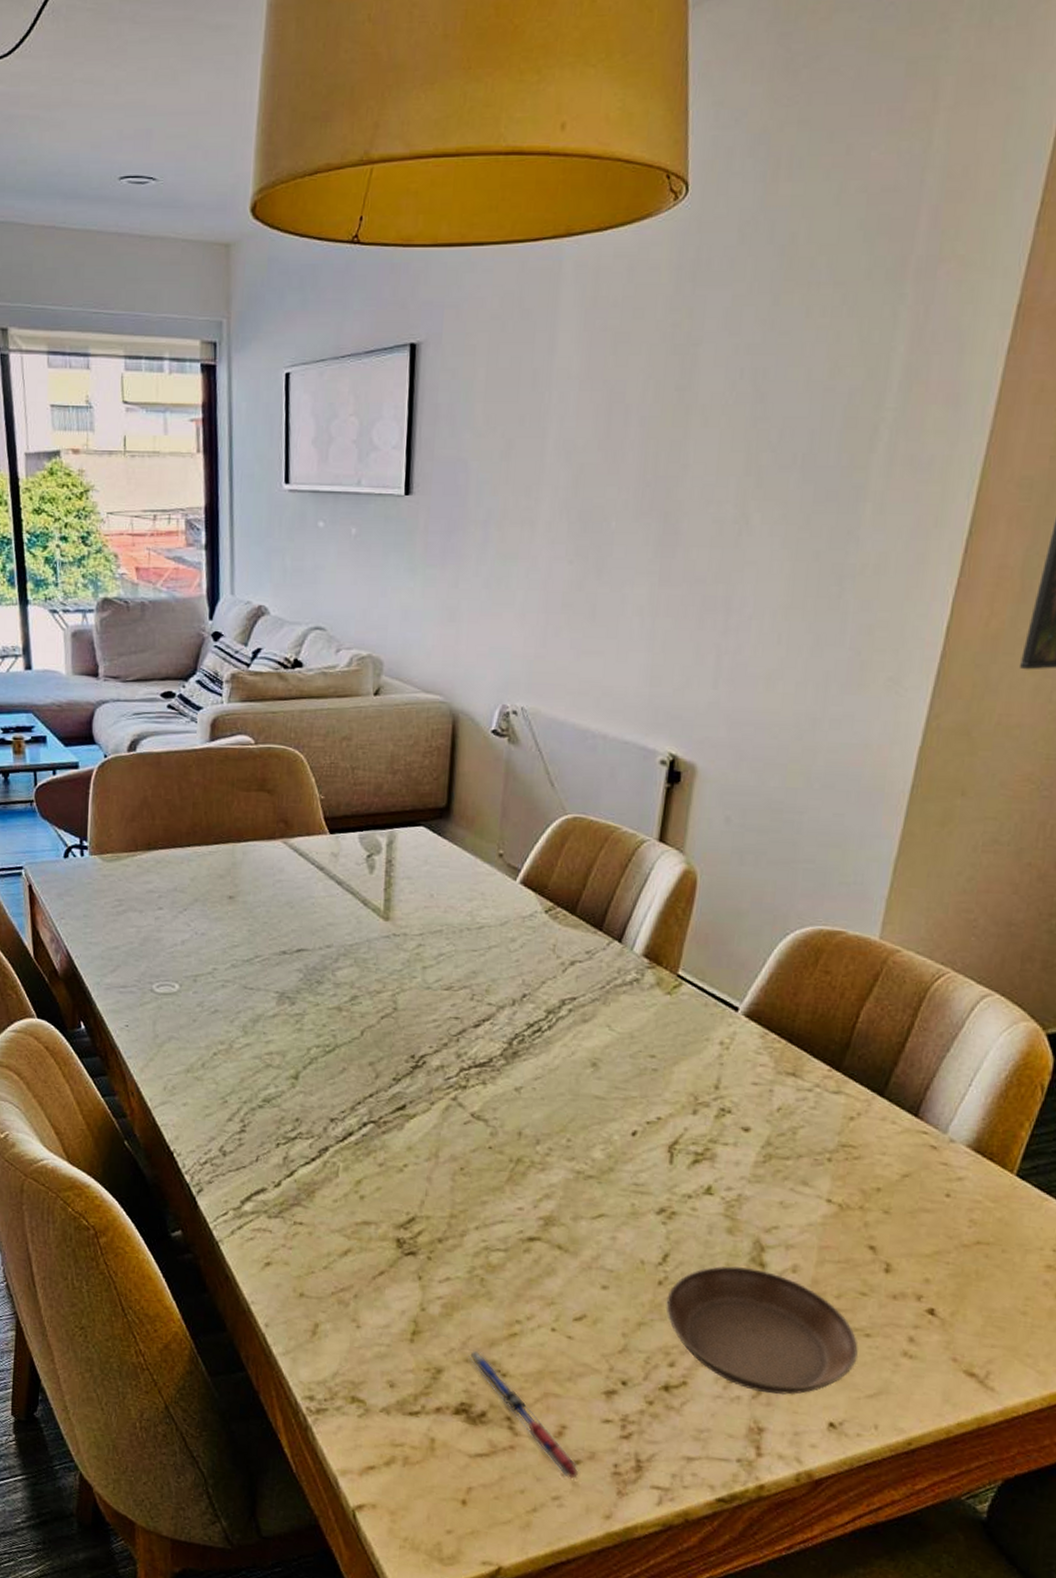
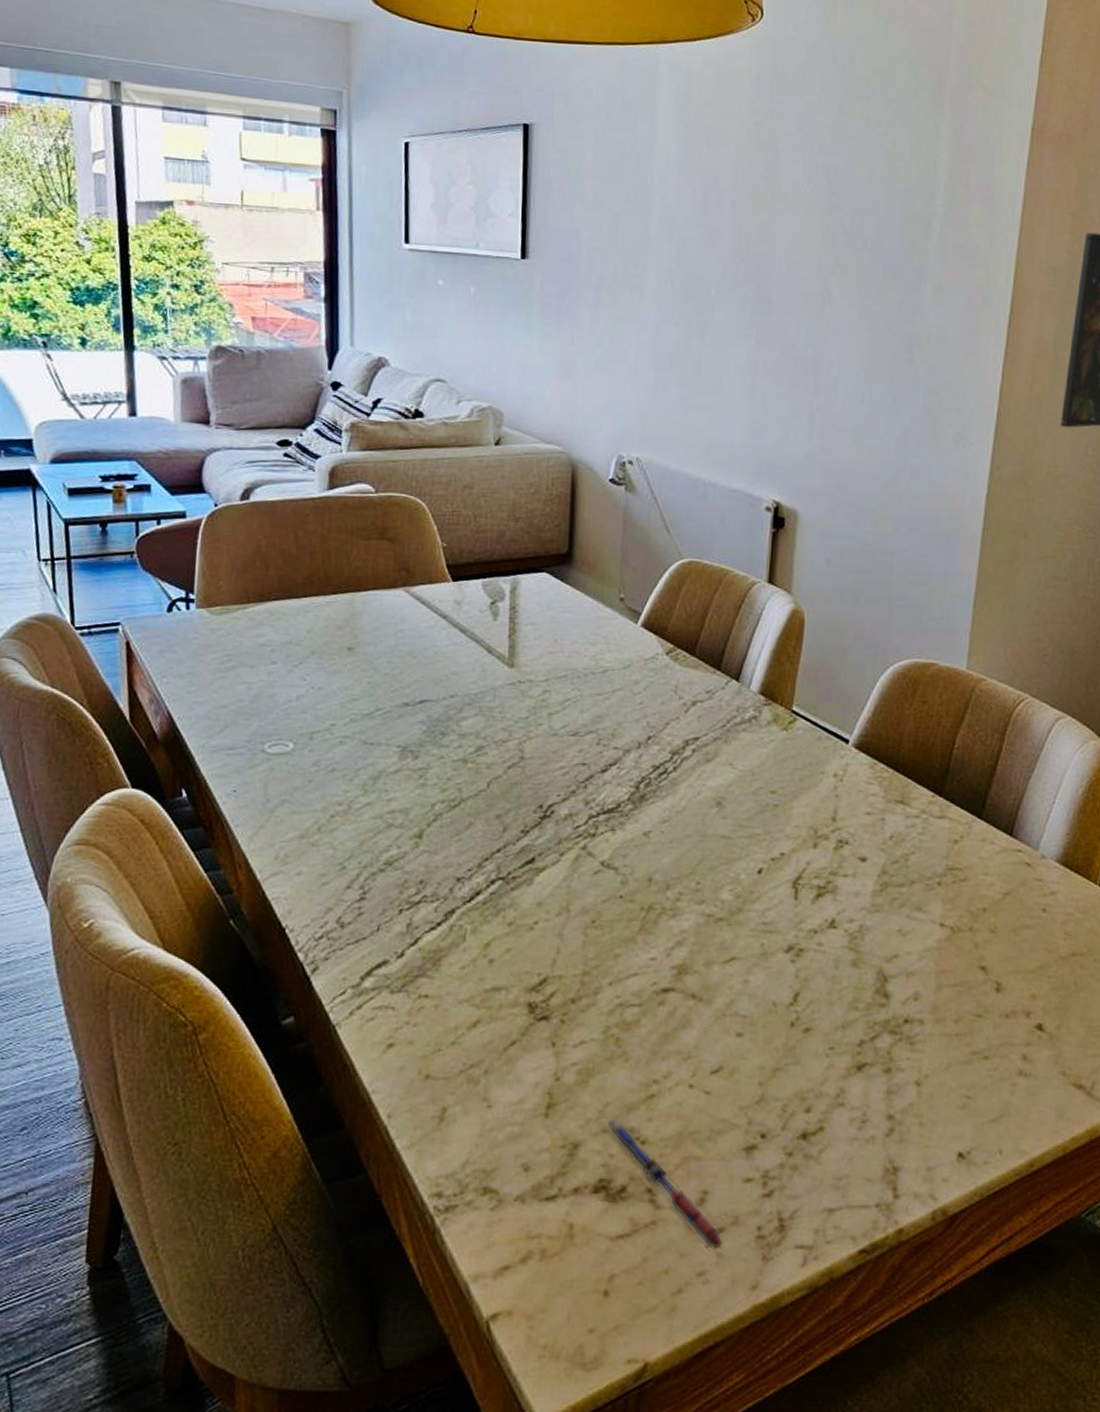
saucer: present [666,1266,859,1395] -> none [799,1000,980,1130]

